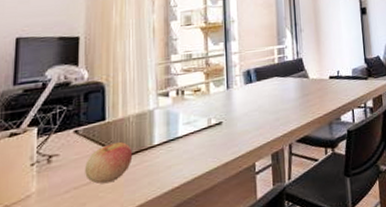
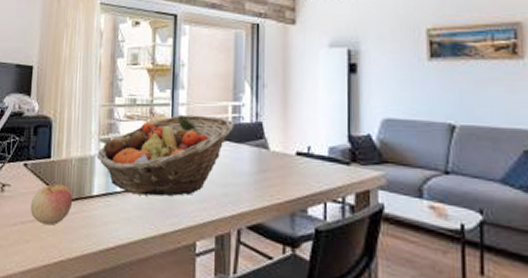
fruit basket: none [156,59,280,136] -> present [97,114,234,197]

